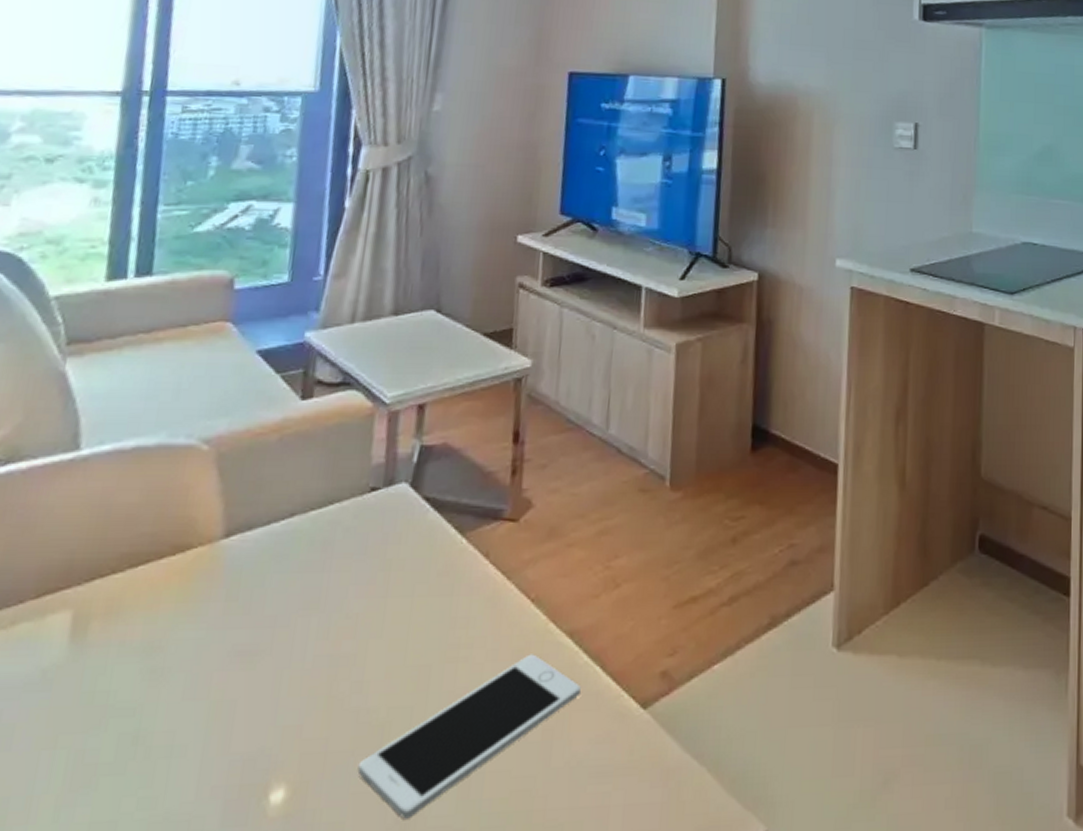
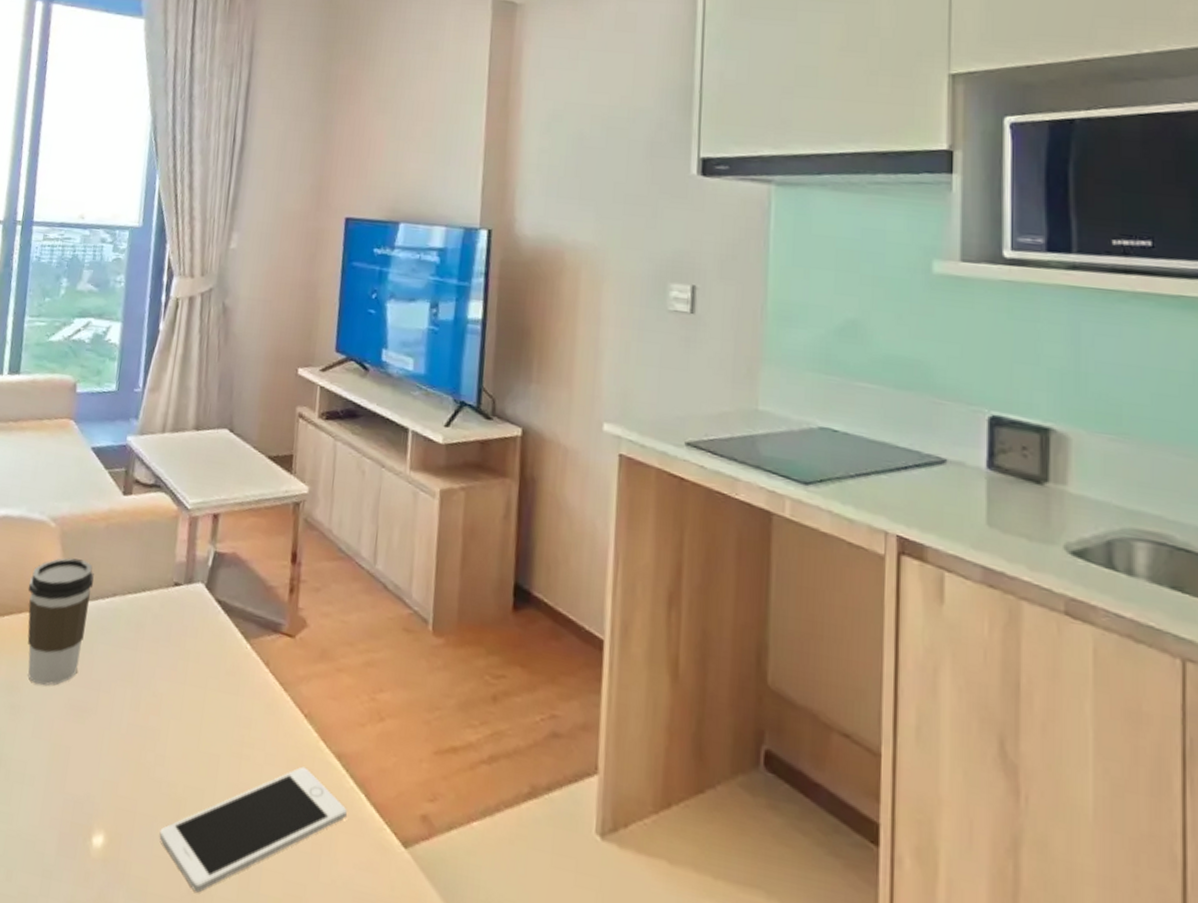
coffee cup: none [171,482,264,636] -> present [27,558,94,686]

